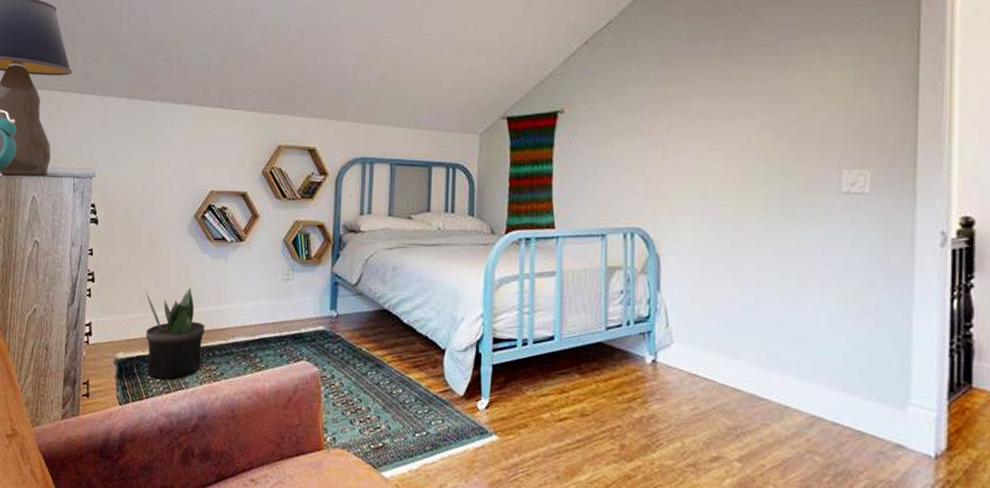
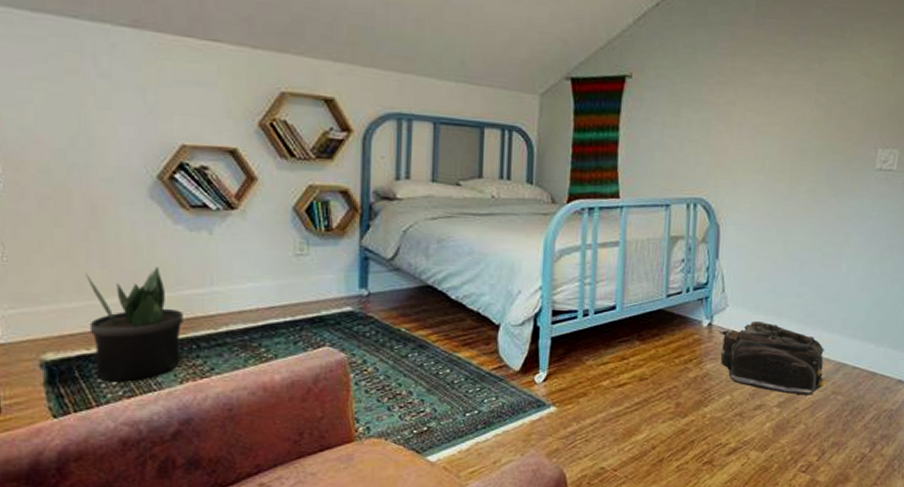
duffel bag: none [665,360,796,452] -> present [719,320,825,395]

